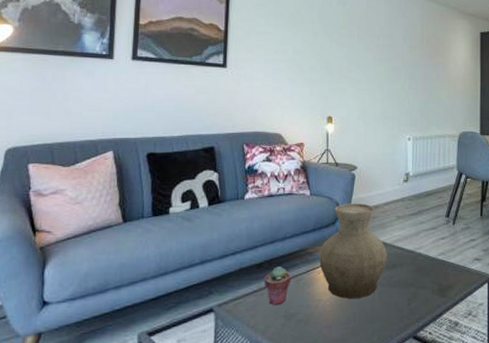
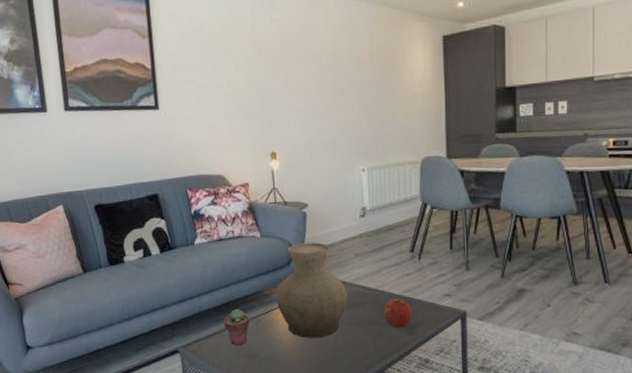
apple: none [419,261,445,290] -> present [383,298,412,328]

